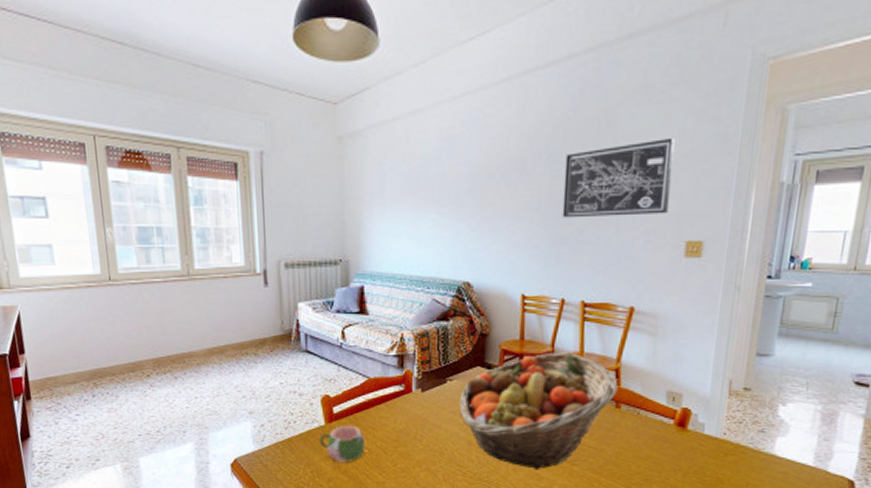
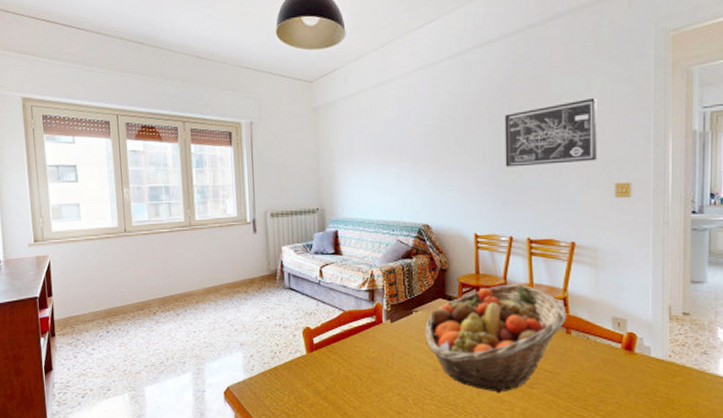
mug: present [319,426,365,462] -> none [301,355,342,388]

